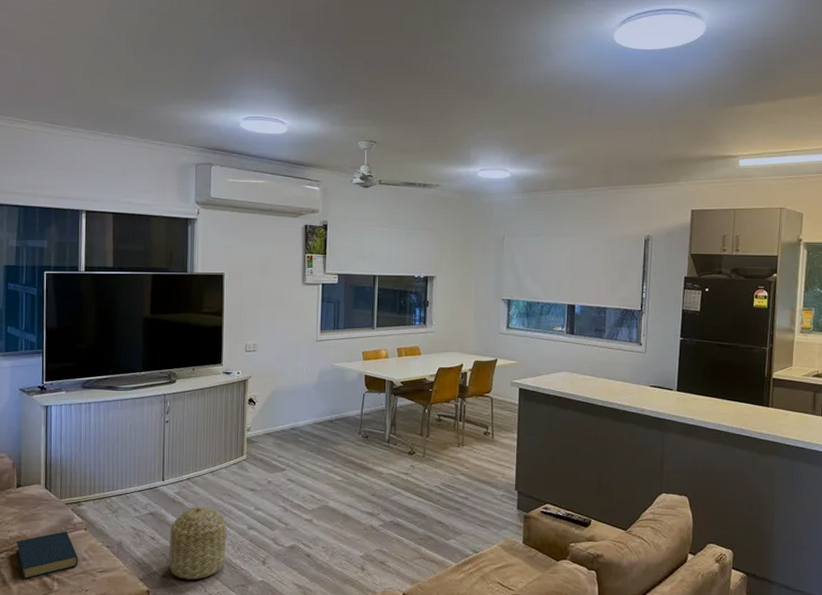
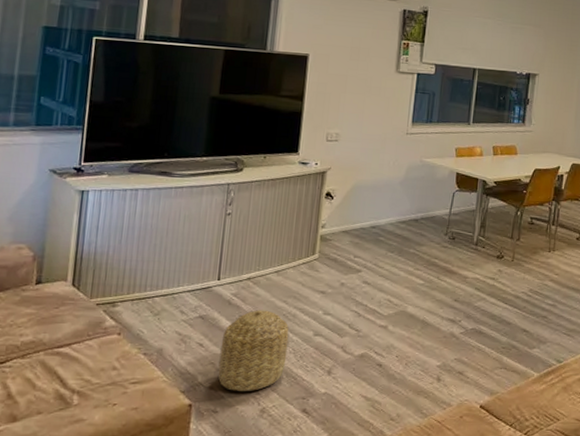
hardback book: present [16,531,78,579] -> none [28,336,107,392]

